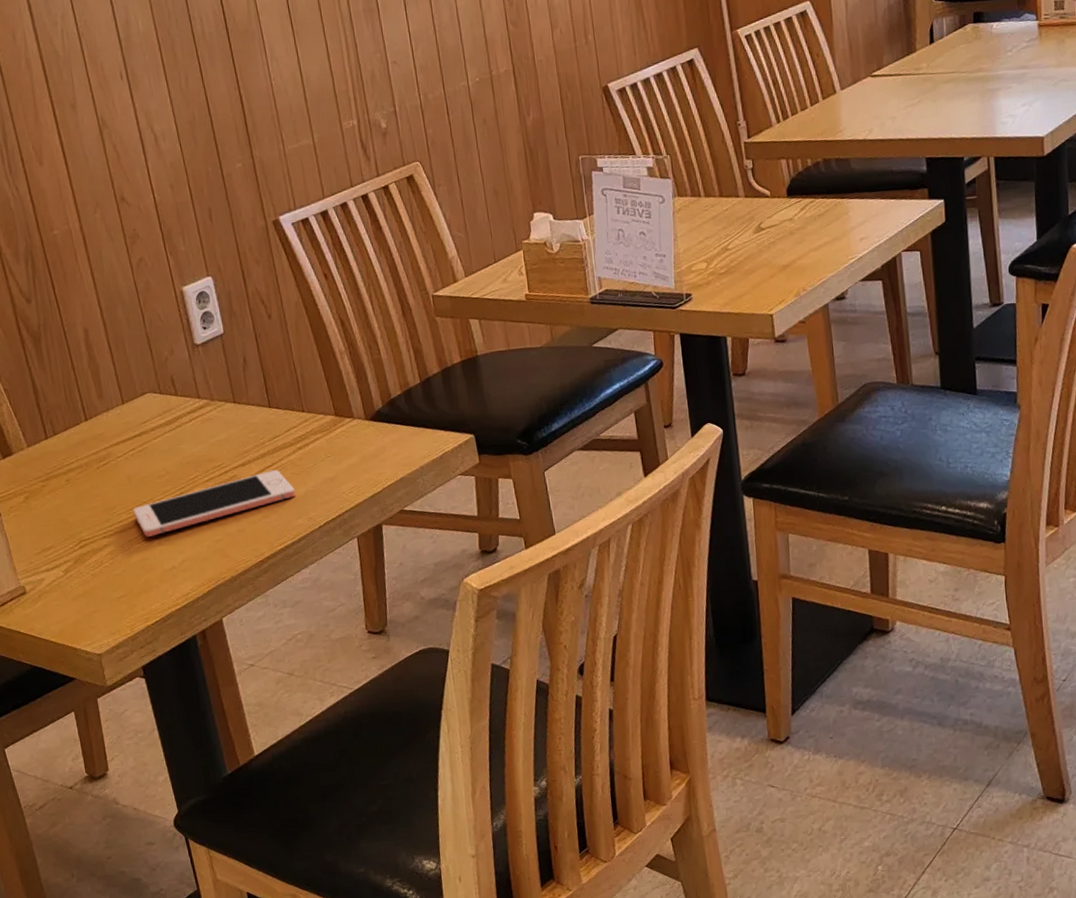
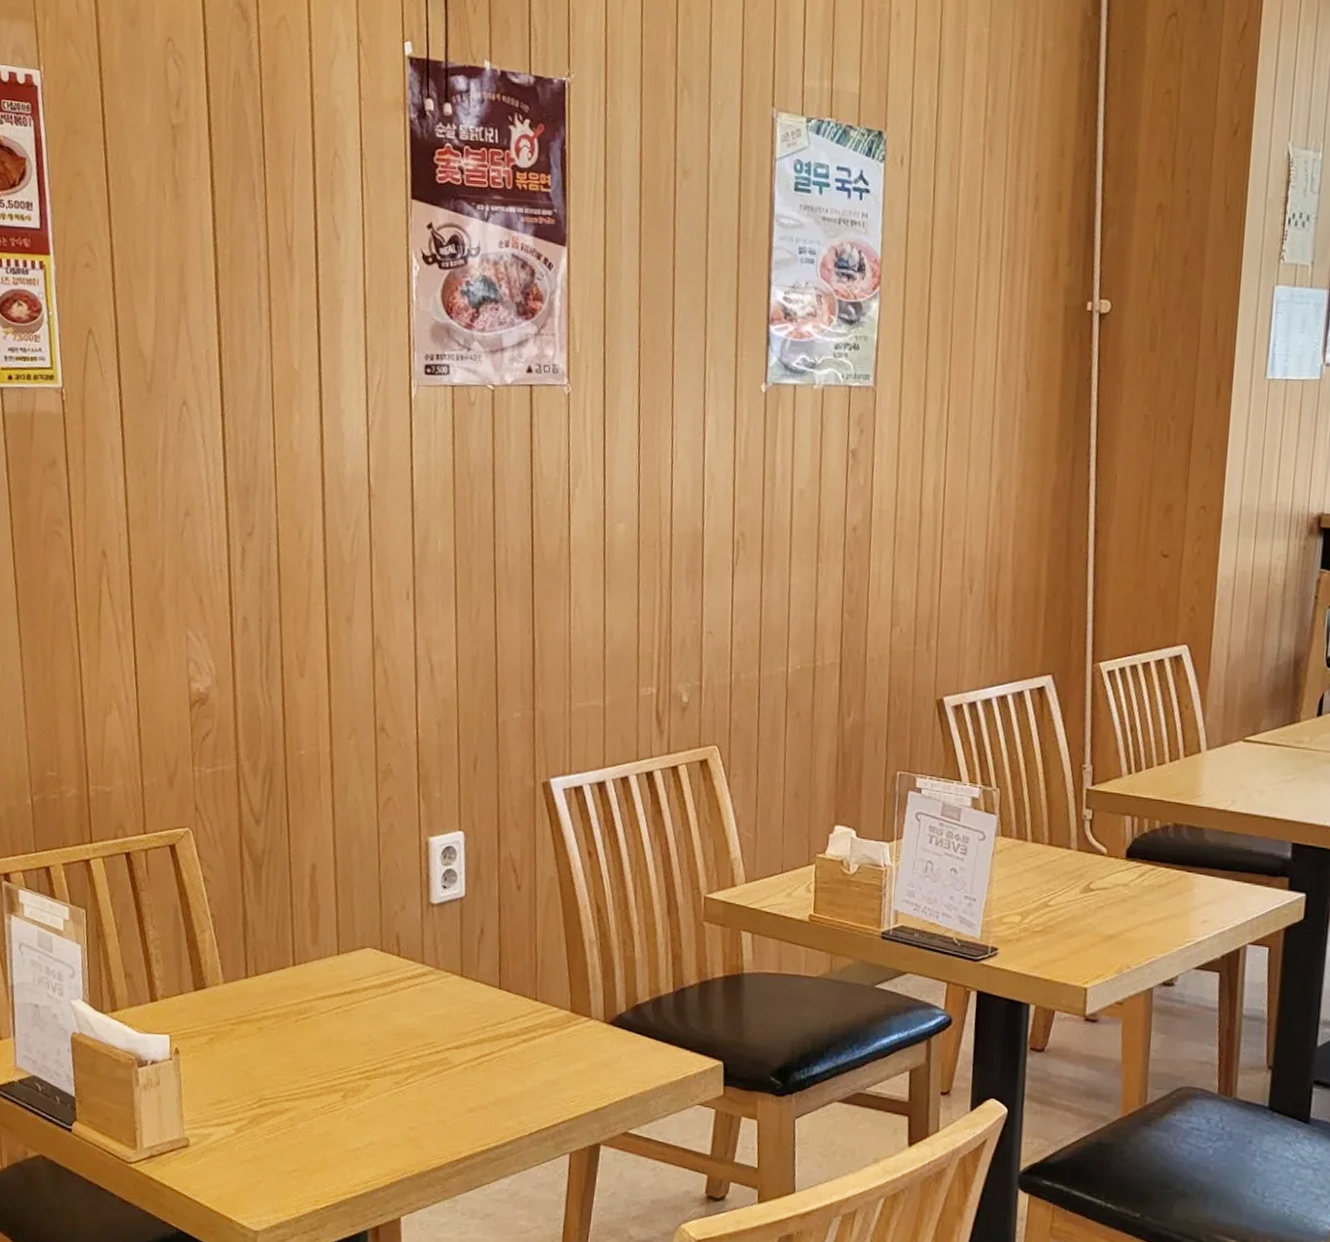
cell phone: present [133,470,296,537] -> none [325,1059,510,1109]

